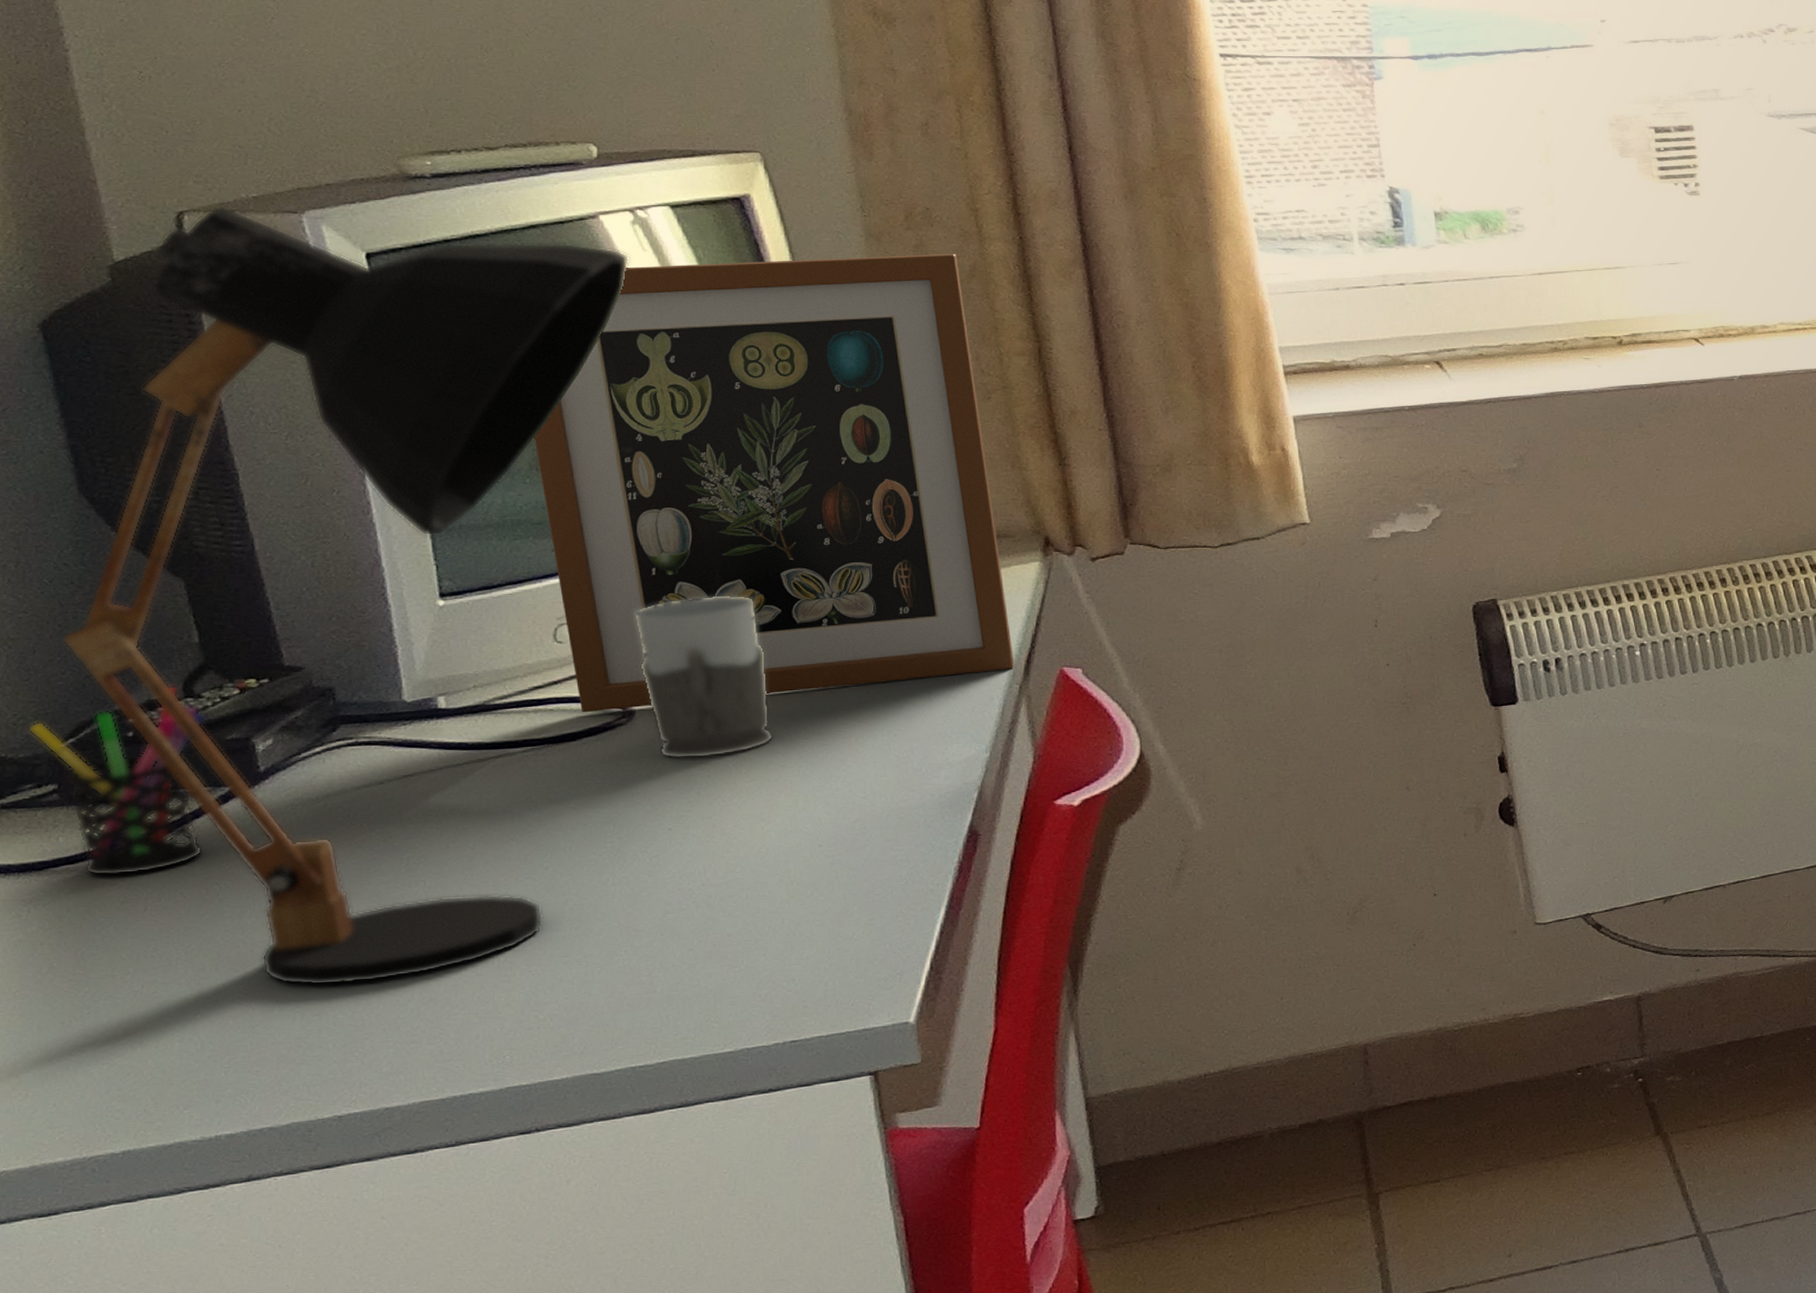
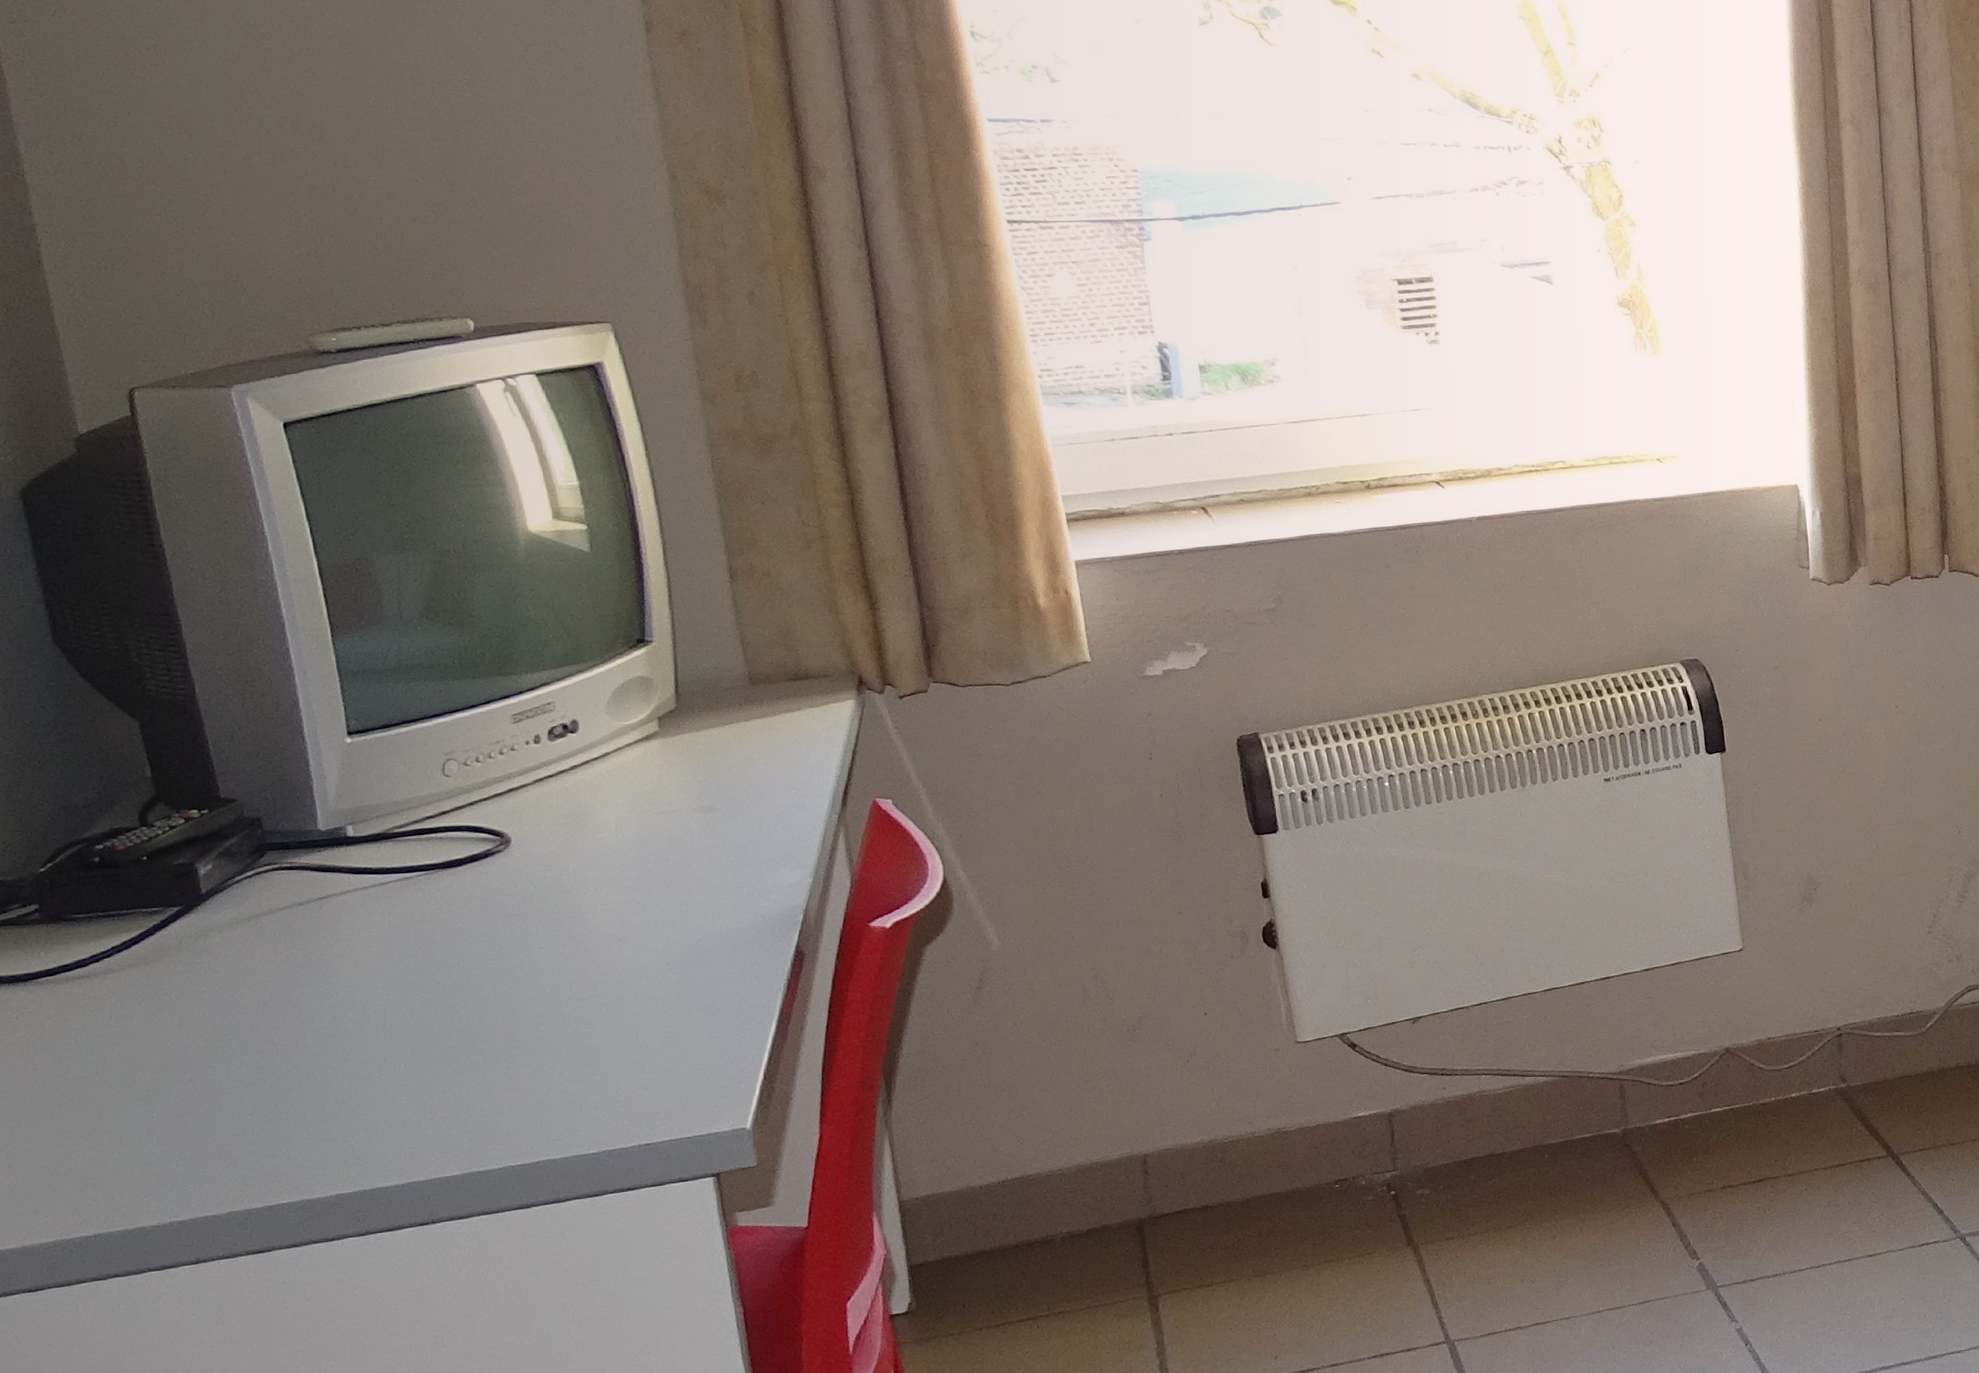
pen holder: present [28,685,205,877] -> none [15,815,157,988]
desk lamp: present [62,205,630,986] -> none [41,381,502,1088]
picture frame: present [533,253,1015,713] -> none [423,413,834,841]
mug: present [635,596,775,760] -> none [510,733,629,884]

